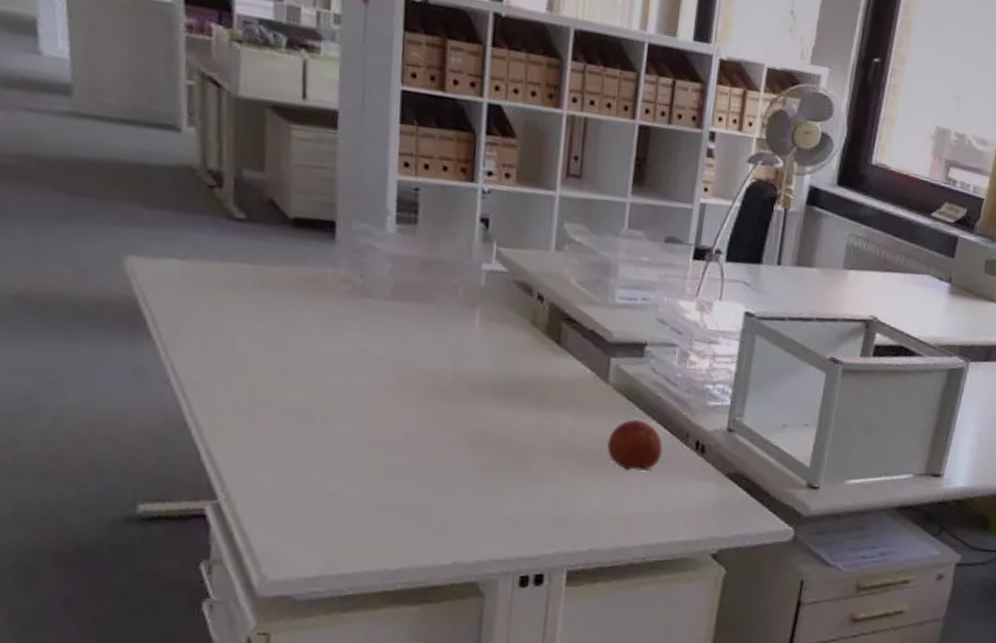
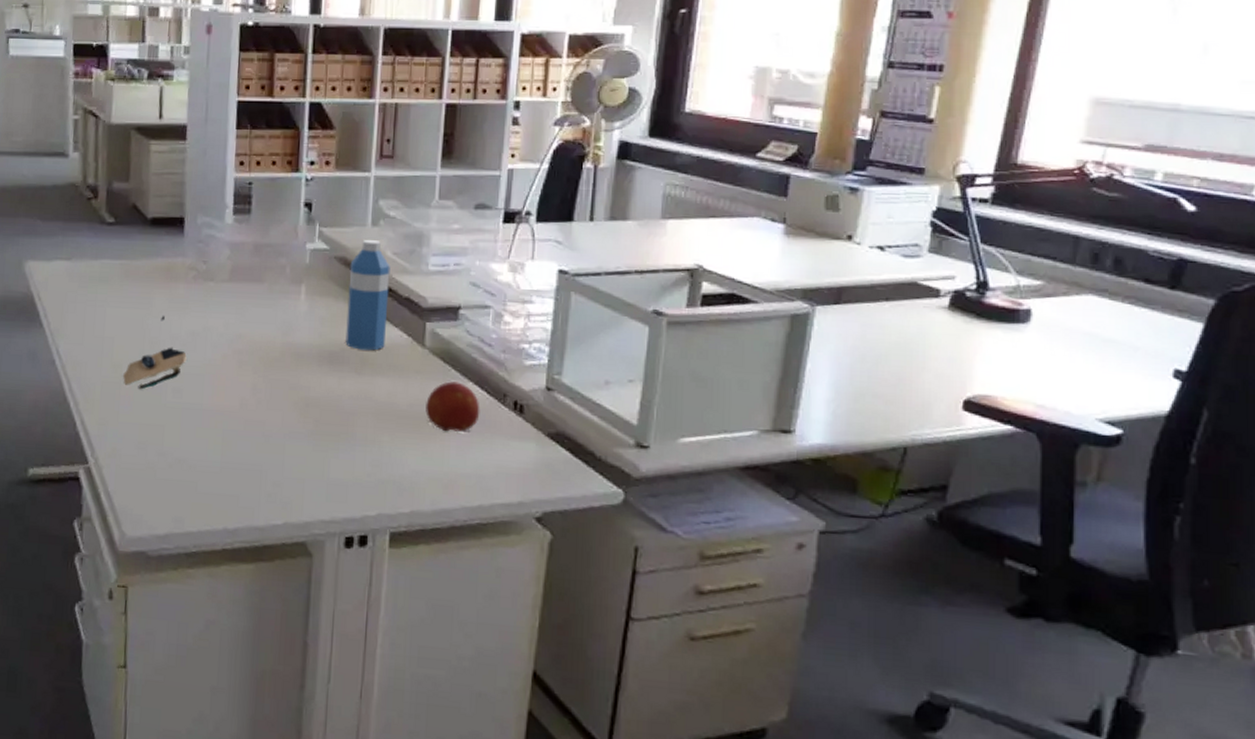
computer mouse: none [259,334,340,417] -> present [122,316,187,390]
water bottle: none [524,264,575,384] -> present [345,239,390,351]

